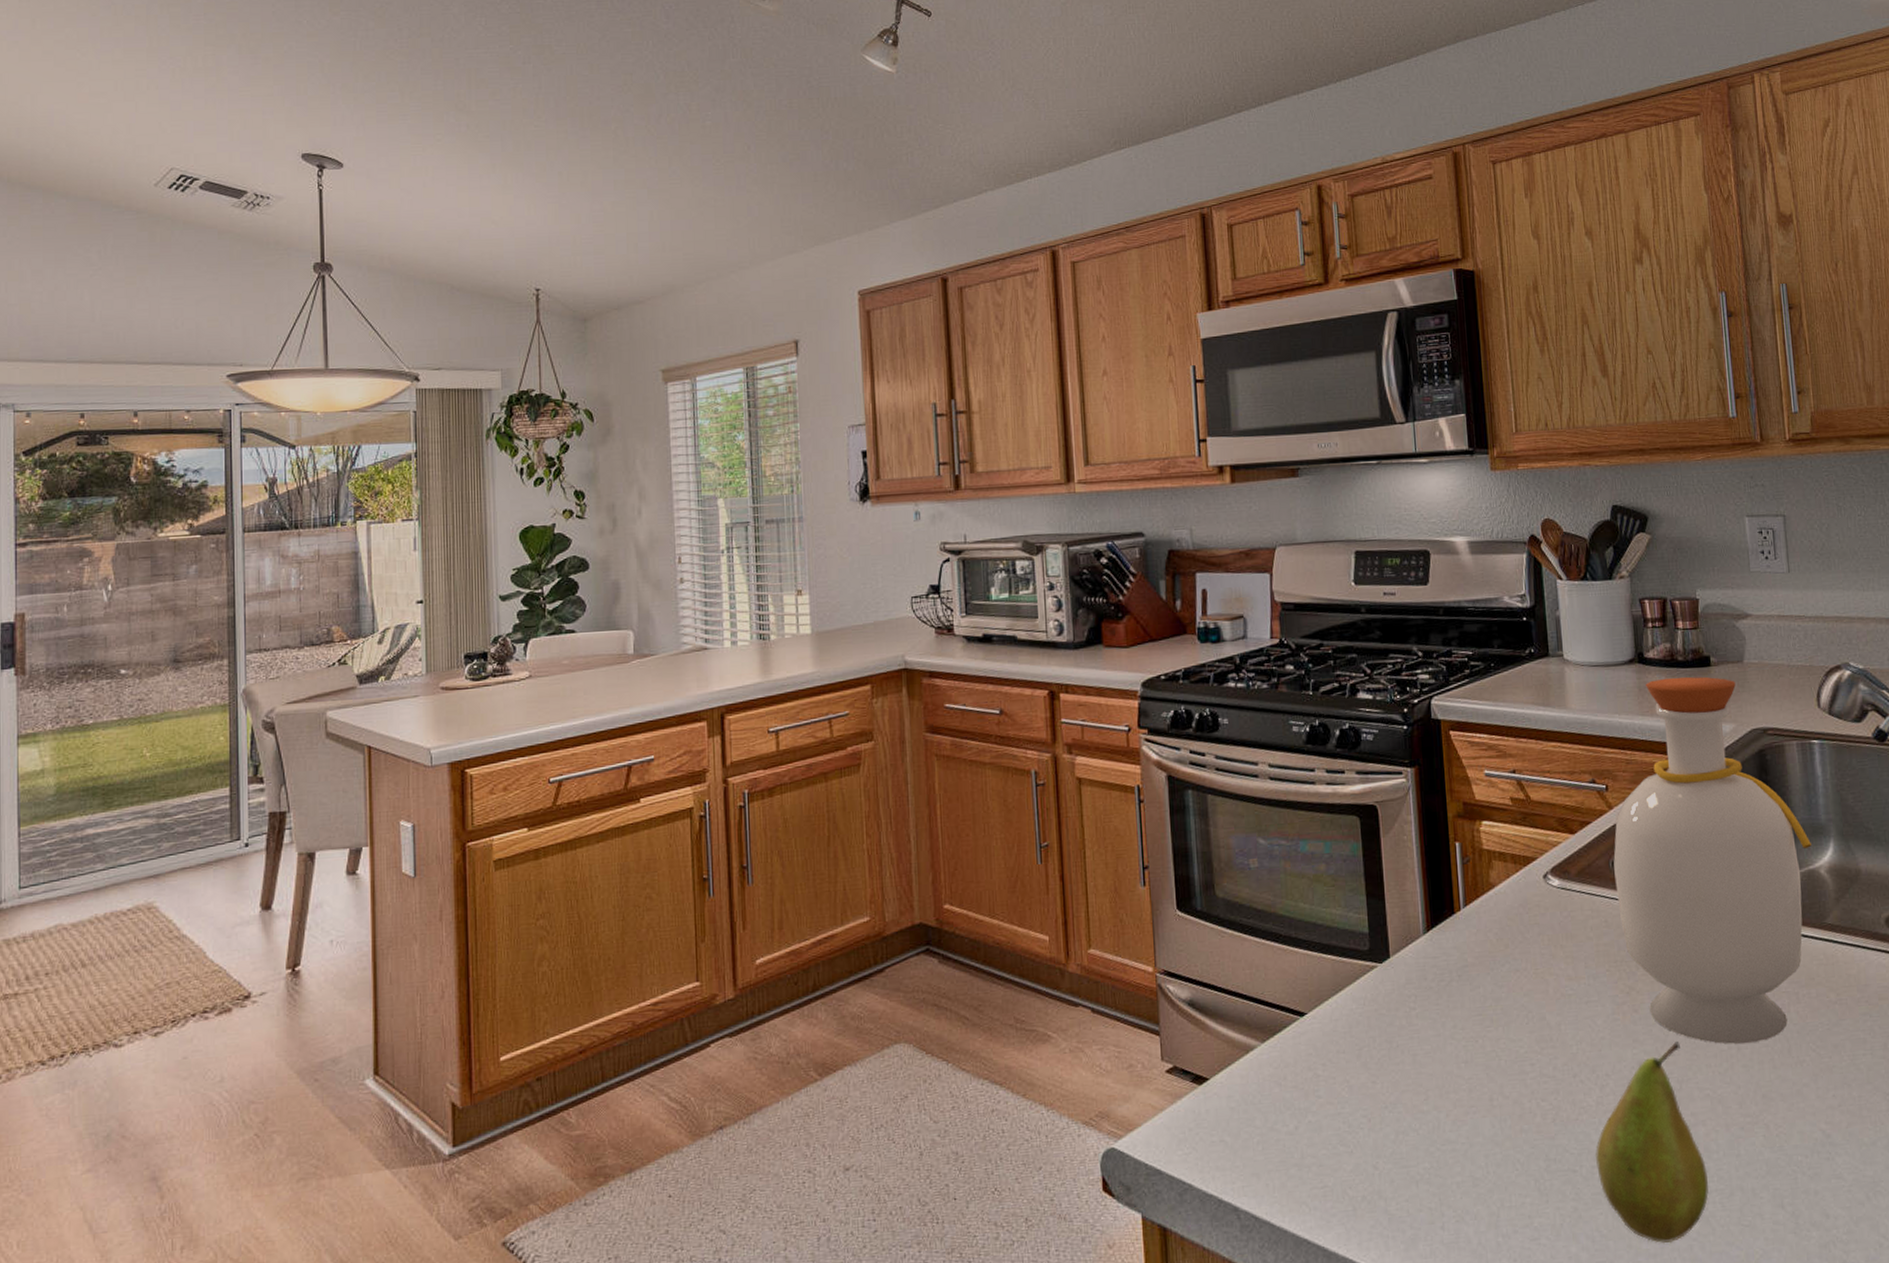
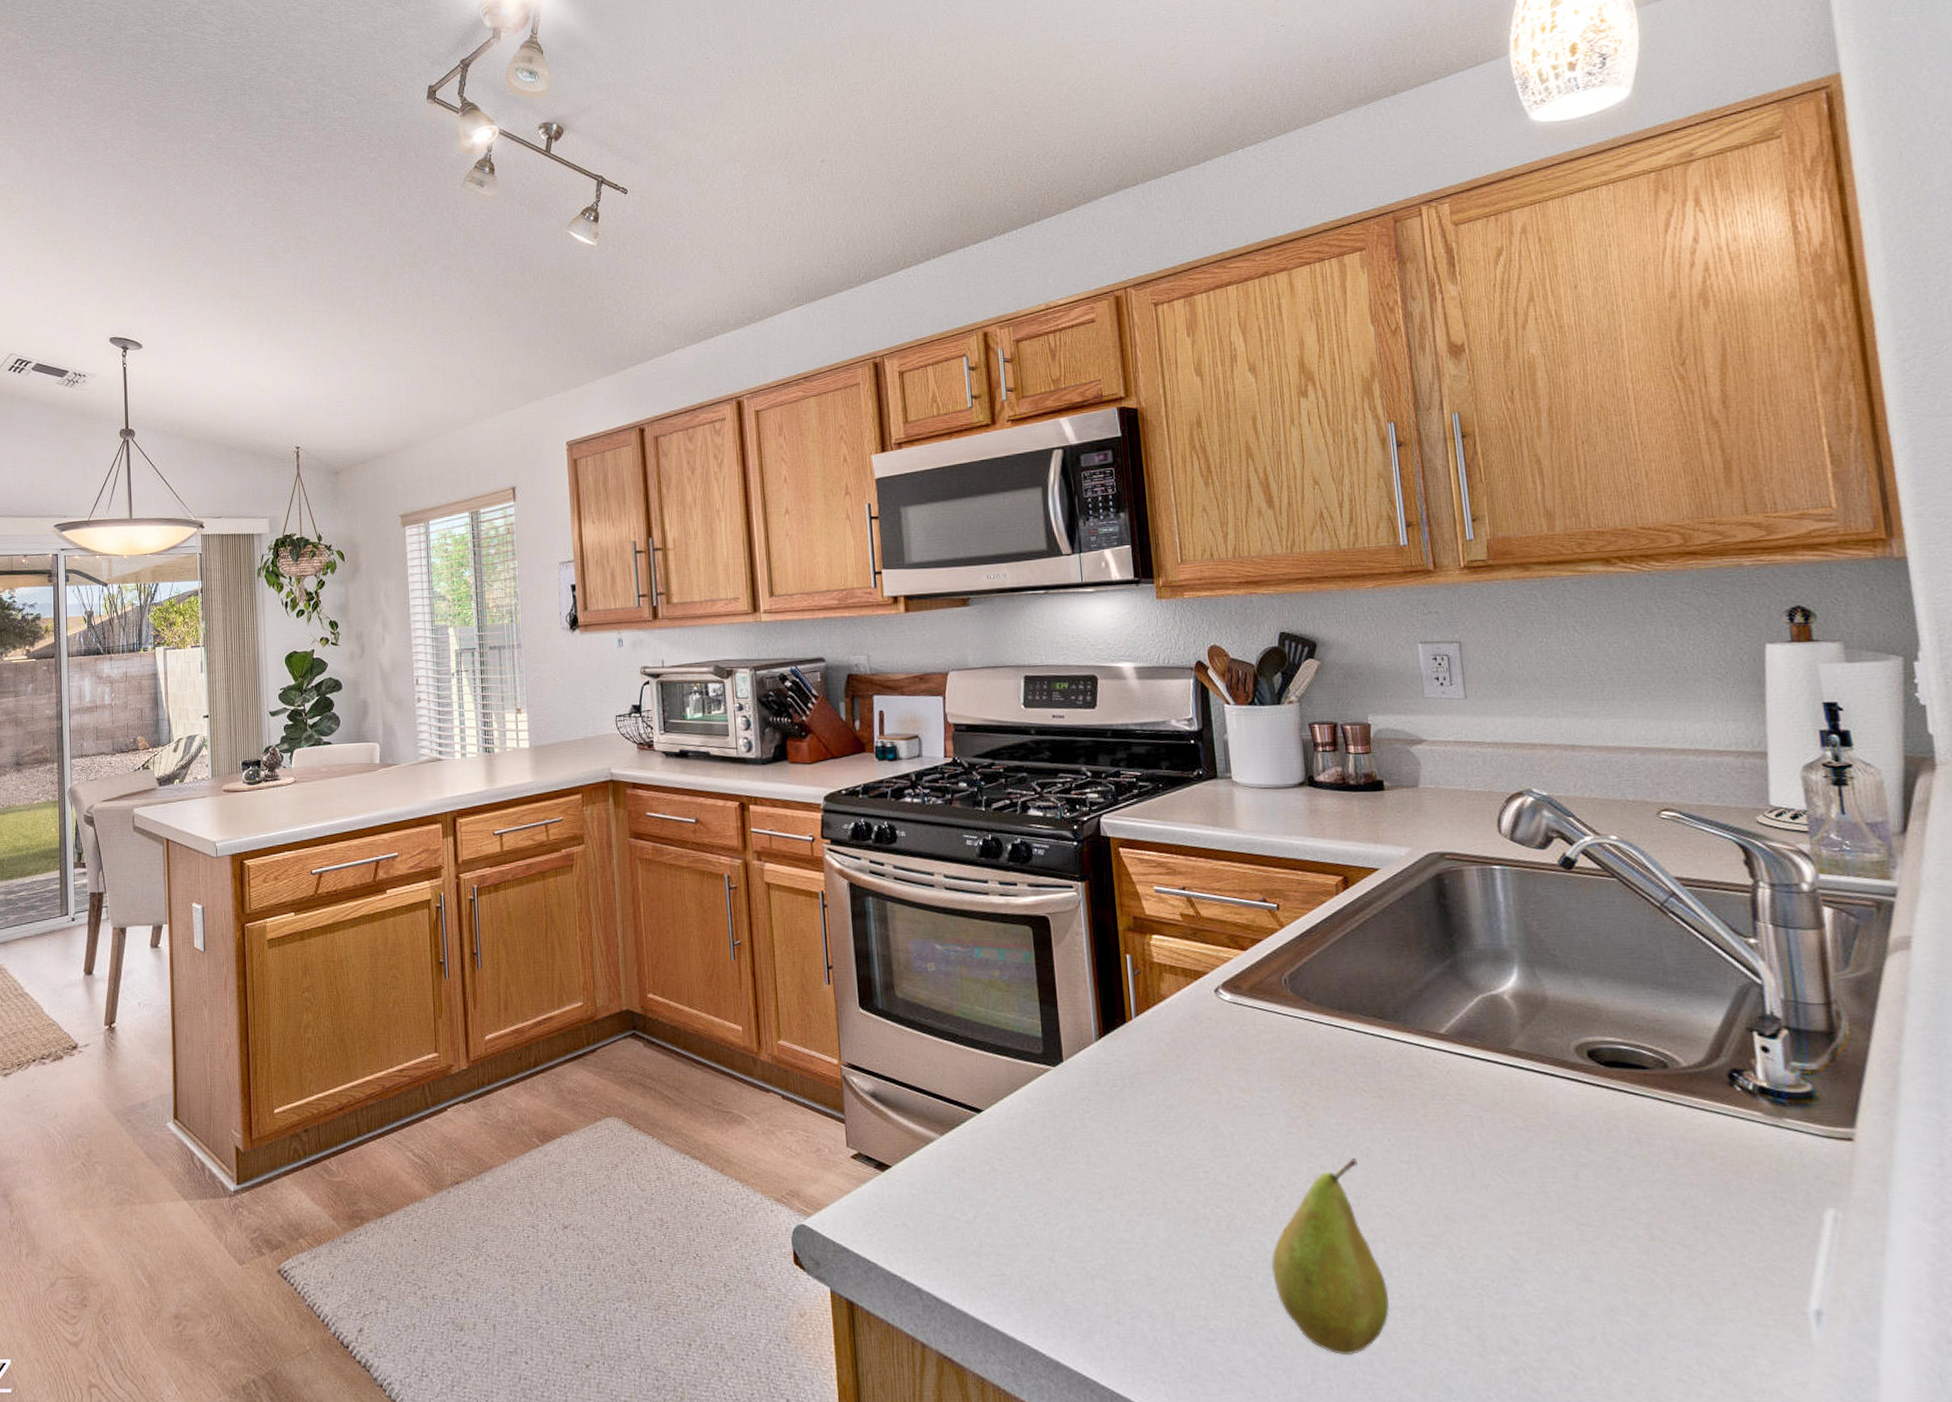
bottle: present [1613,676,1811,1044] -> none [1286,800,1494,1165]

